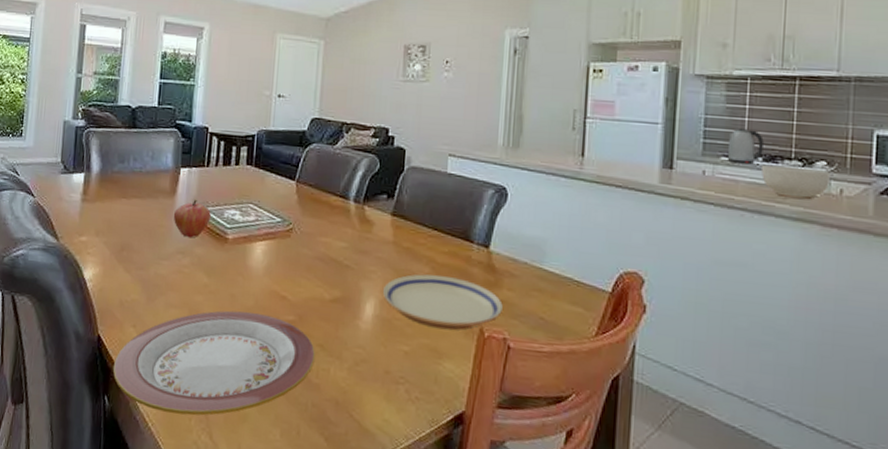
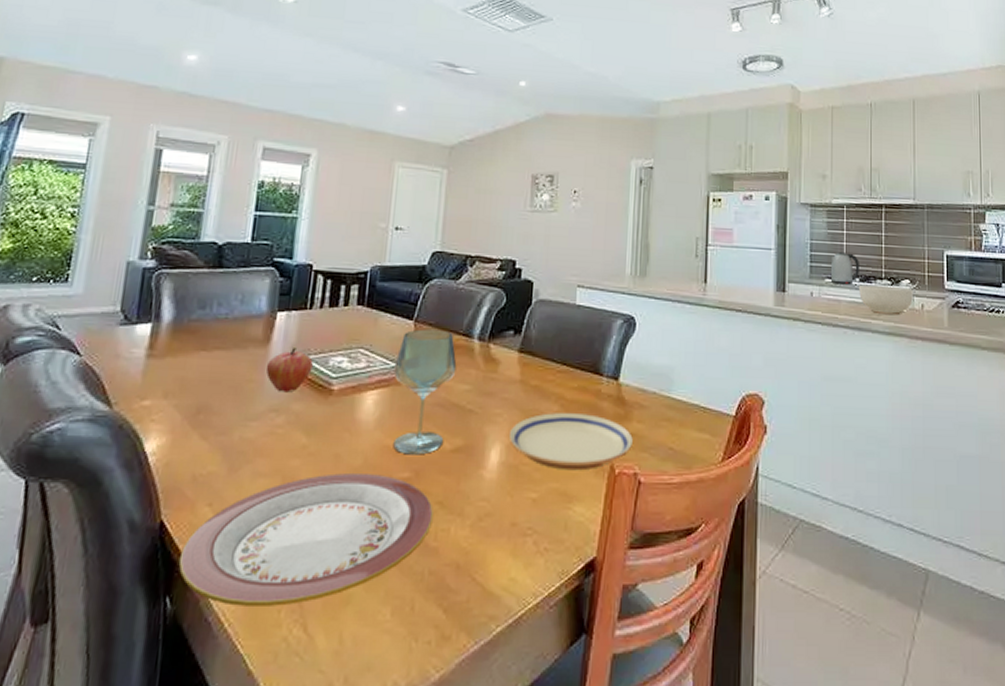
wine glass: none [279,189,335,302] -> present [393,329,457,455]

